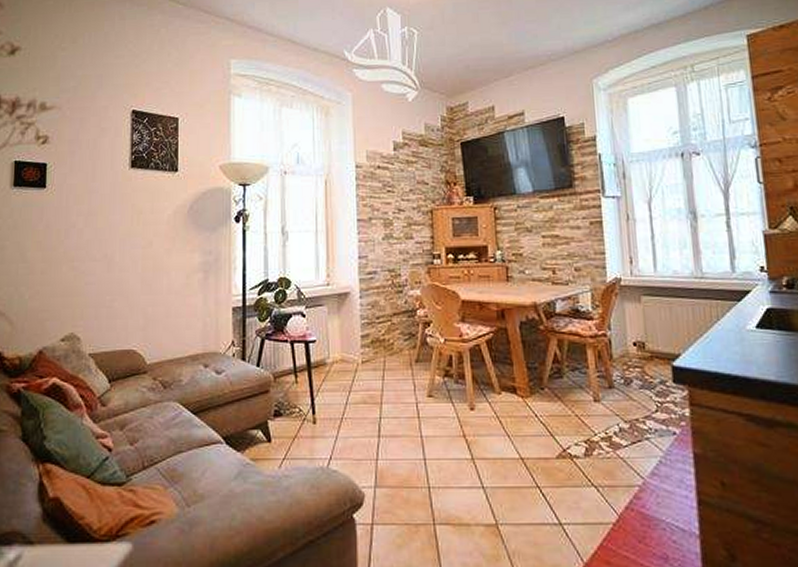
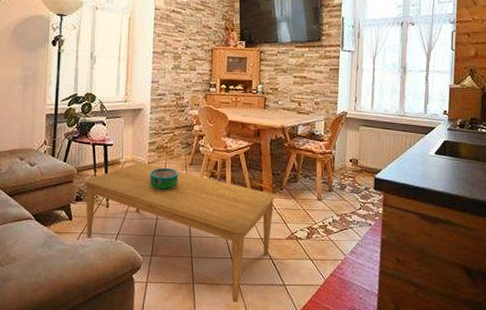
coffee table: none [285,362,535,550] -> present [86,162,275,302]
decorative bowl: none [365,367,403,398] -> present [149,167,179,191]

